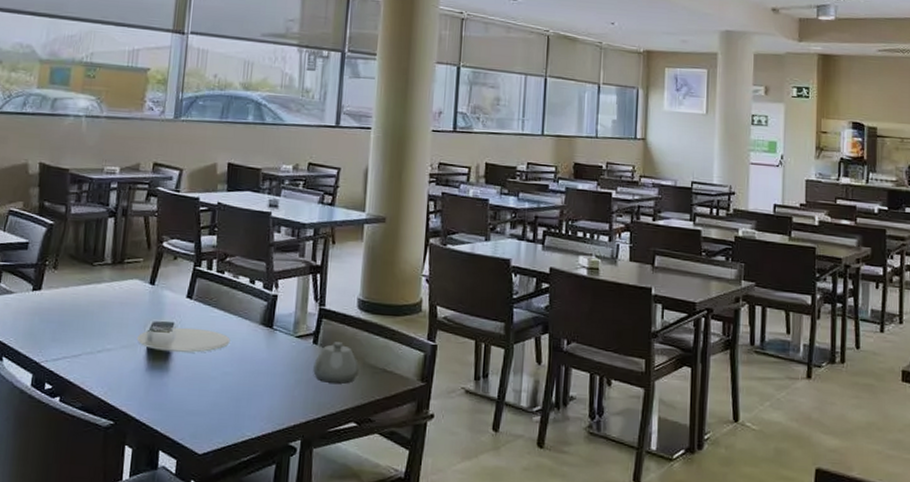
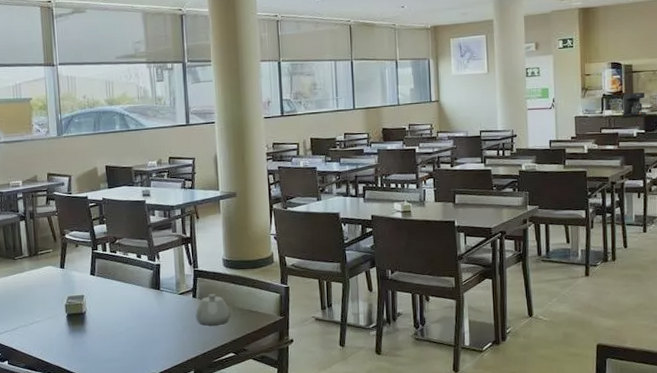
plate: present [136,327,230,353] -> none [57,297,129,318]
coffee maker: none [862,160,892,190] -> present [622,92,647,117]

